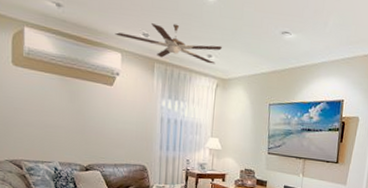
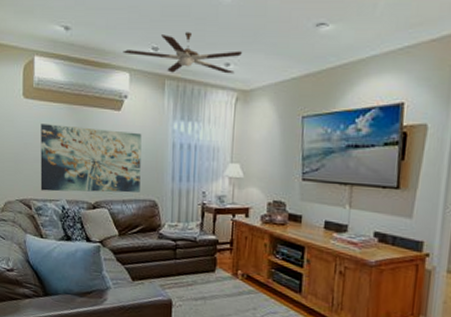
wall art: none [31,91,133,158] -> present [40,124,142,193]

